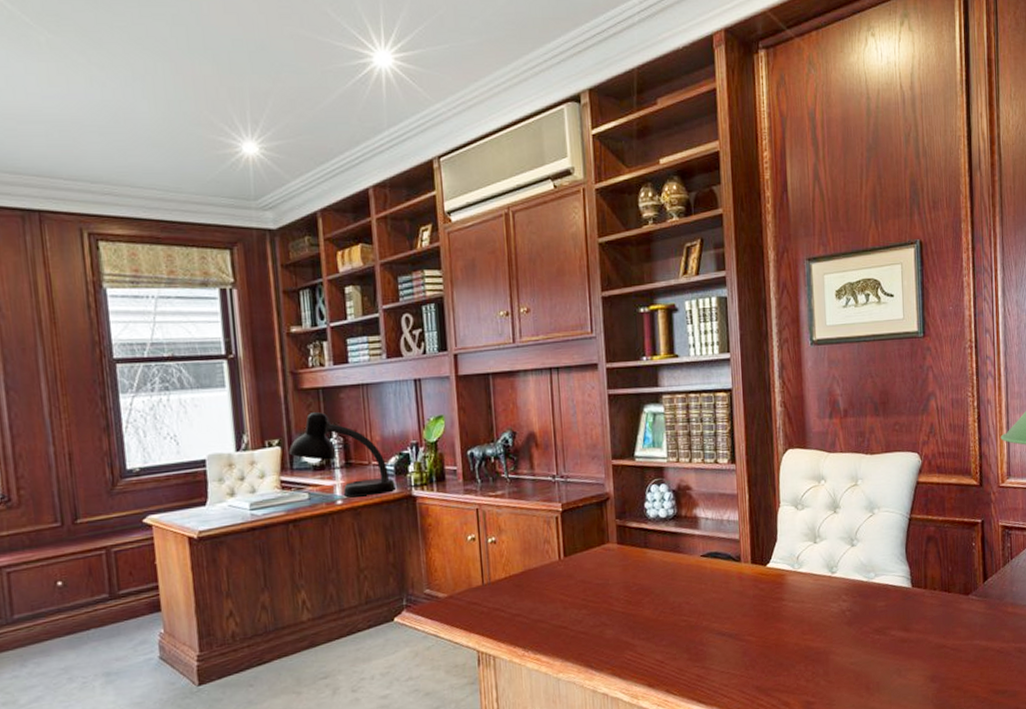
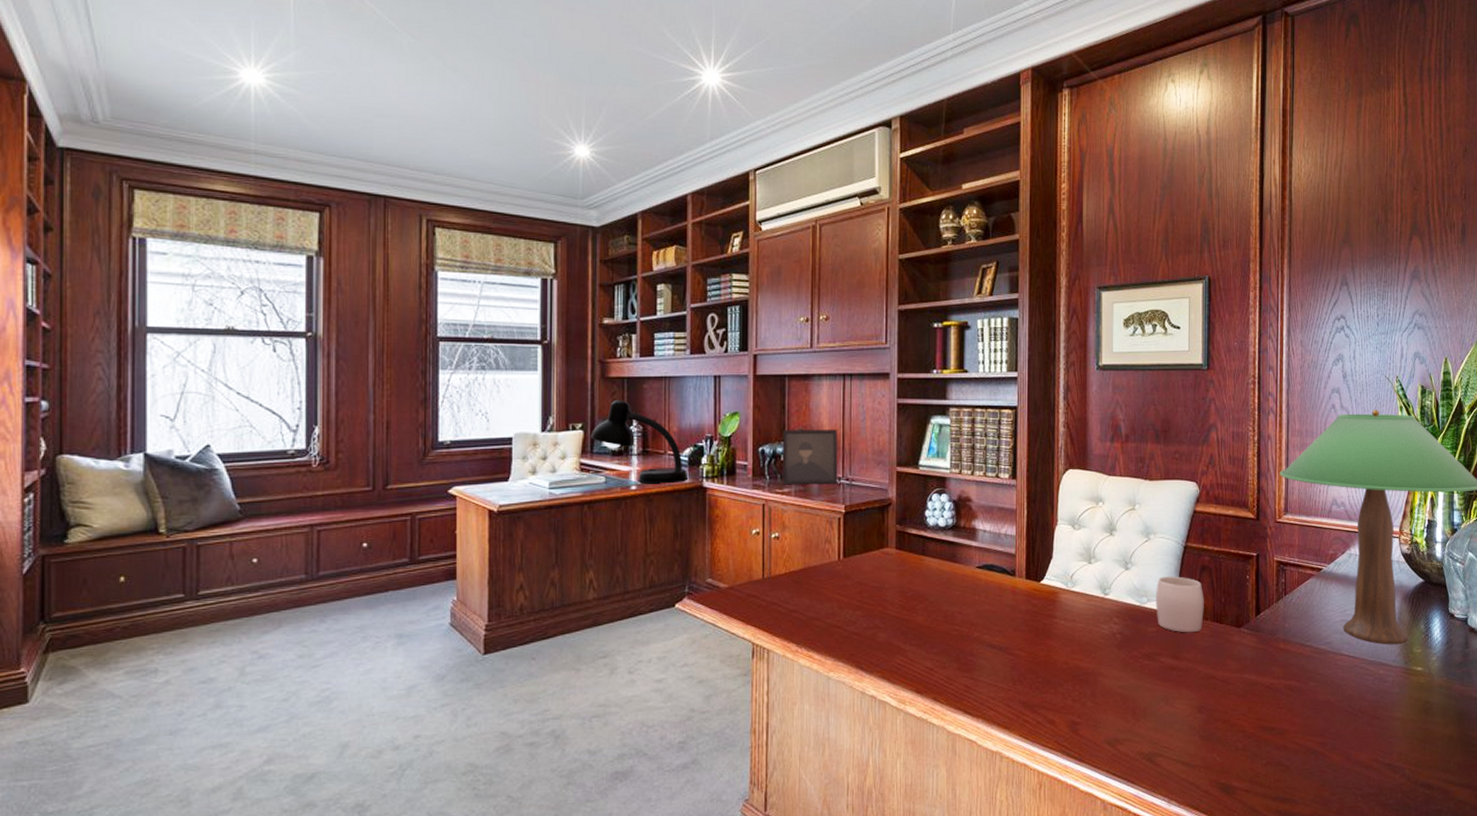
picture frame: none [491,426,551,488] -> present [782,430,837,485]
mug: none [883,549,932,605] -> present [1156,576,1204,633]

